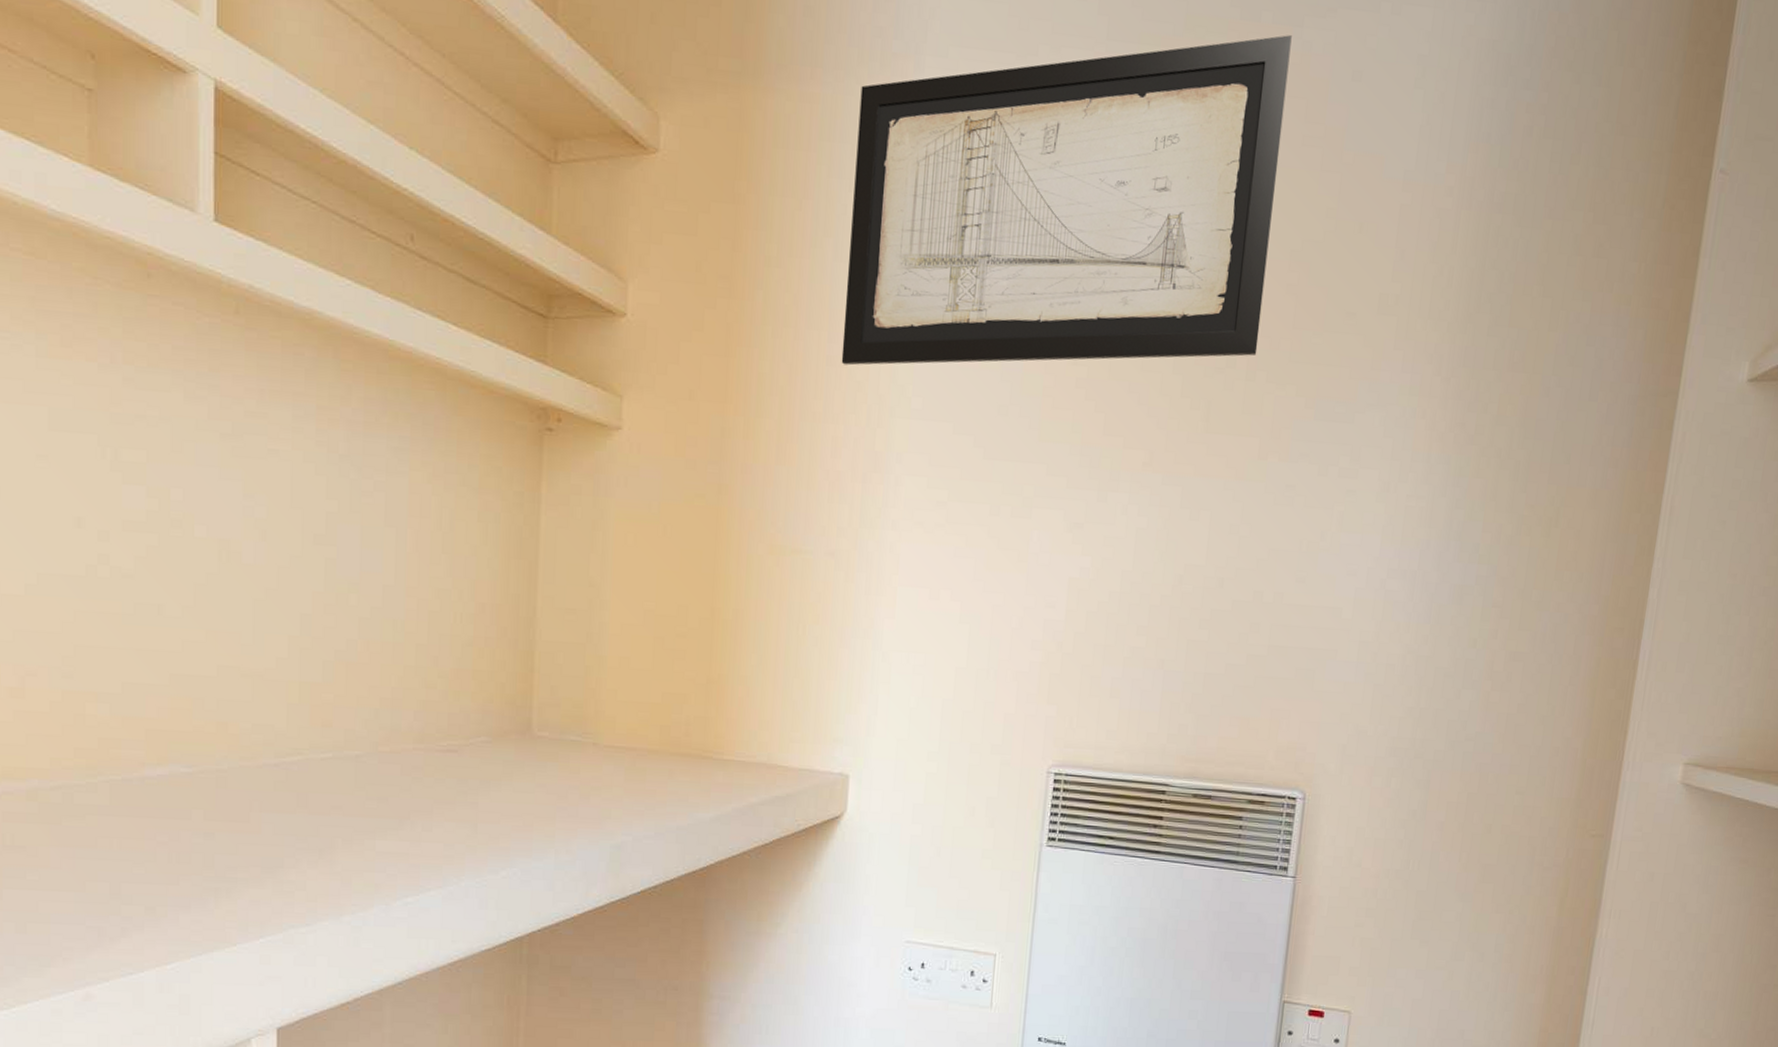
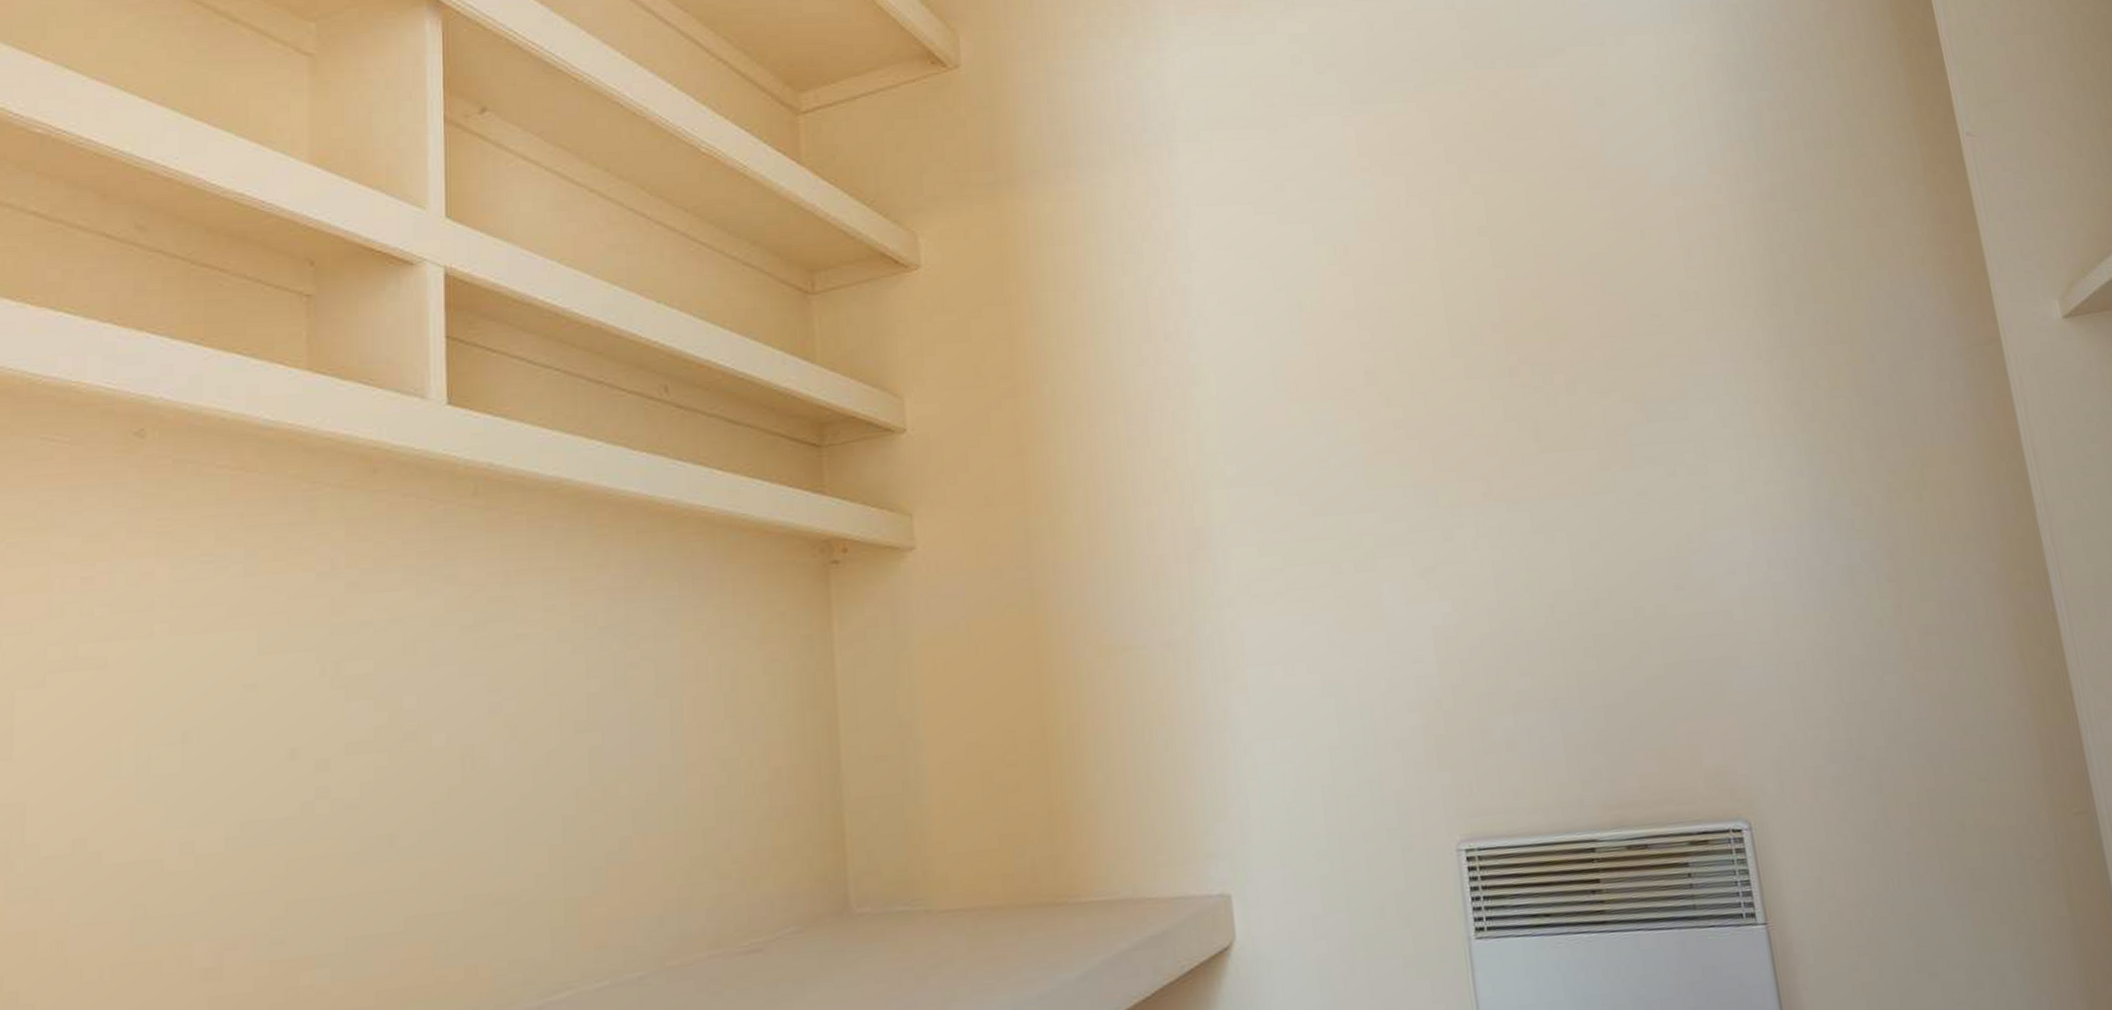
wall art: present [841,35,1292,366] -> none [1118,76,1572,445]

